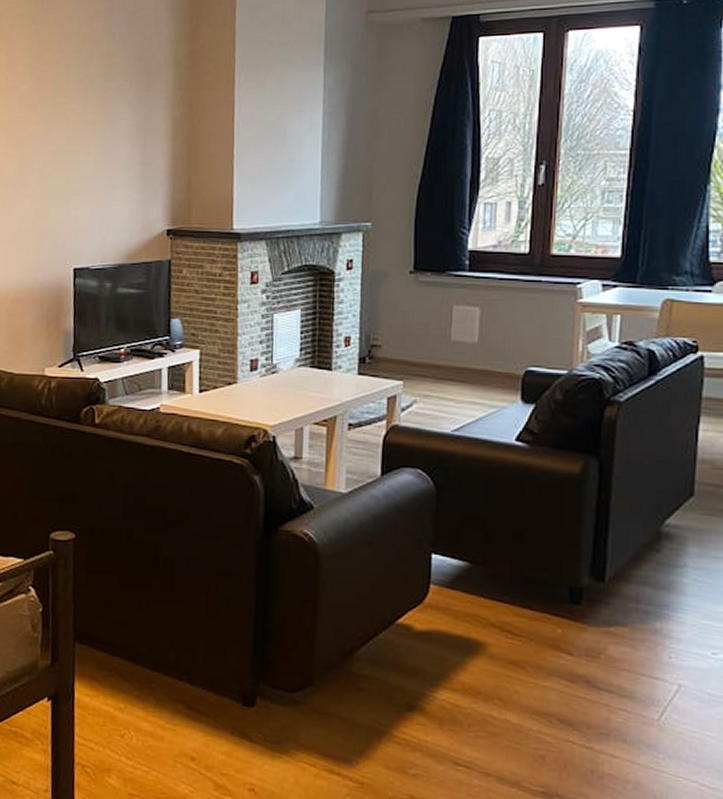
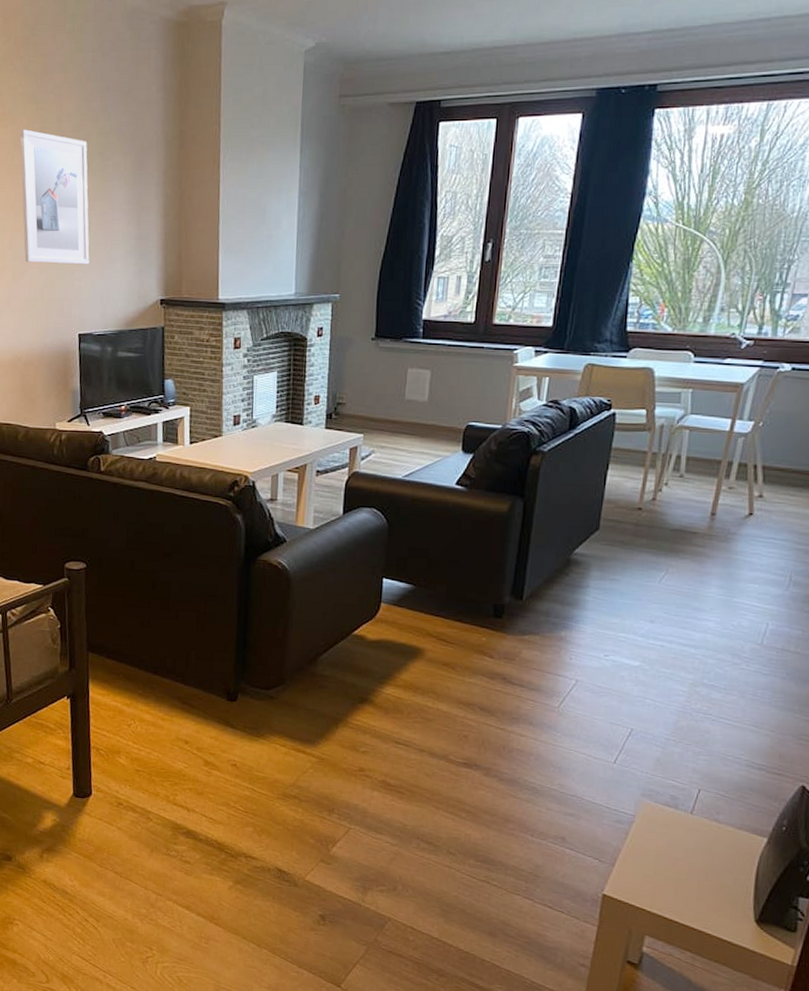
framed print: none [15,51,89,193] -> present [20,129,90,265]

